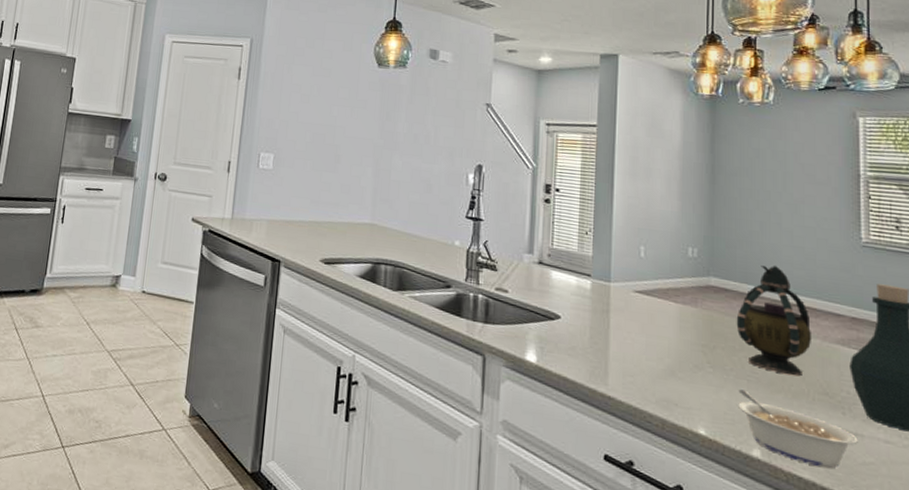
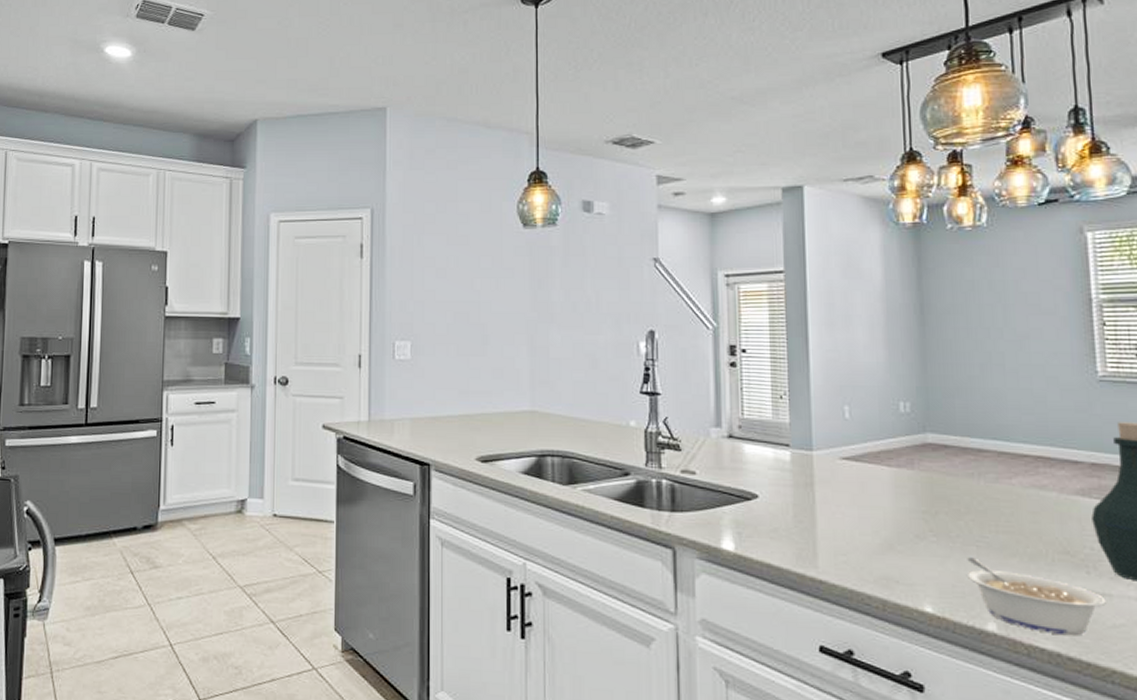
teapot: present [736,265,812,377] -> none [959,412,1048,536]

